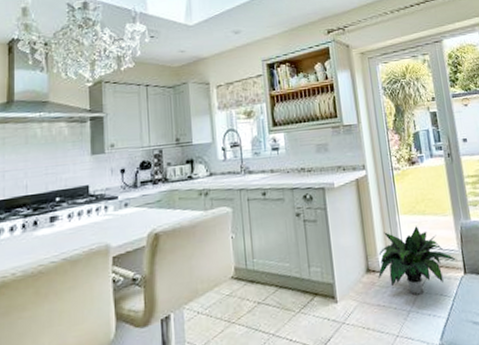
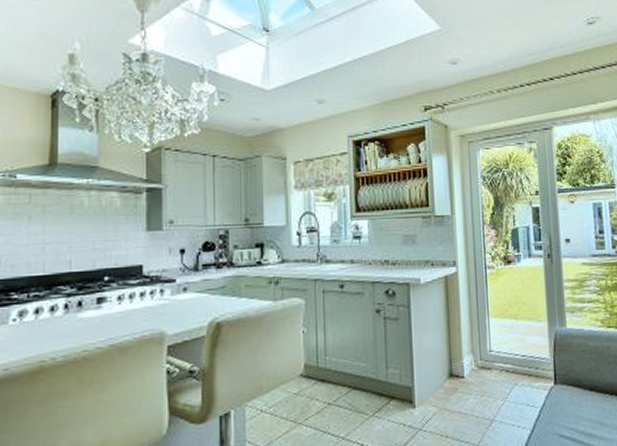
potted plant: present [378,226,458,295] -> none [462,330,549,404]

